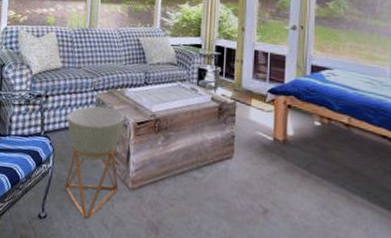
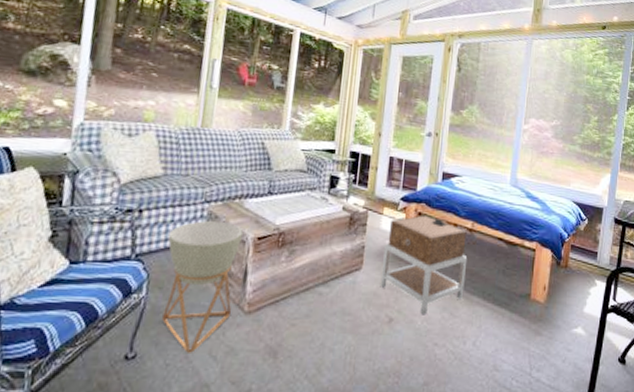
nightstand: none [252,107,346,211] -> present [380,215,468,315]

